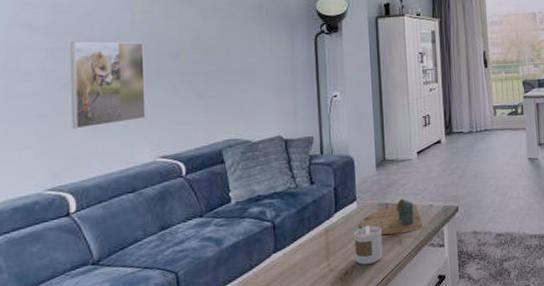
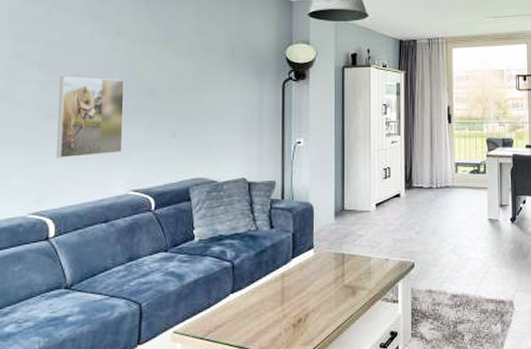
candle: present [354,225,383,265] -> none [309,273,336,313]
decorative tray: present [360,199,424,235] -> none [316,250,378,286]

